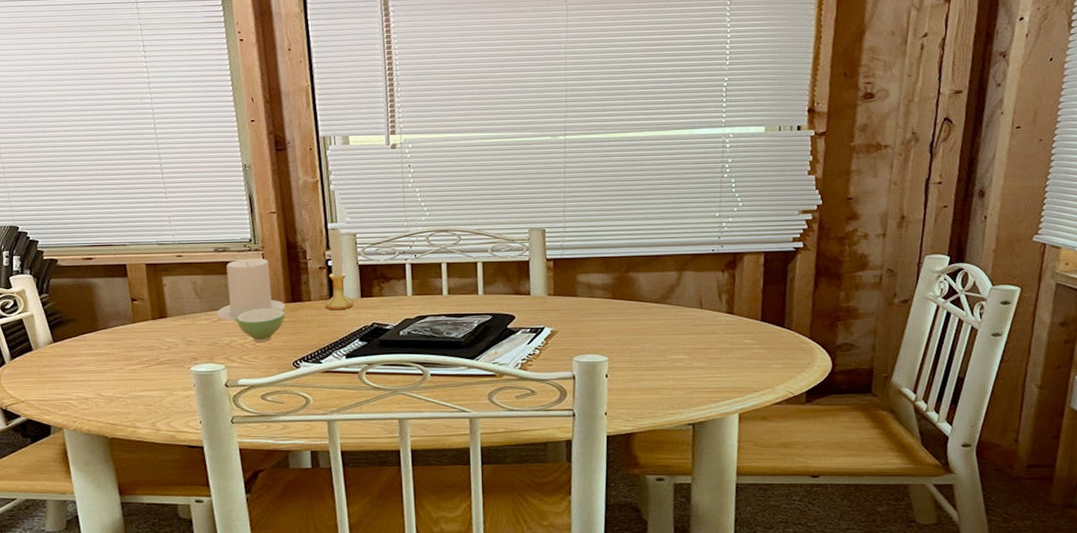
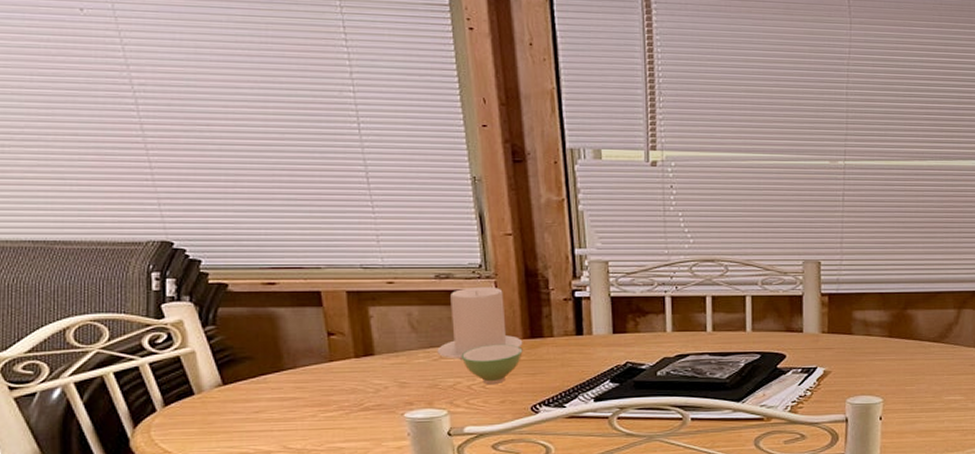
candle holder: present [324,227,354,310] -> none [570,254,605,348]

